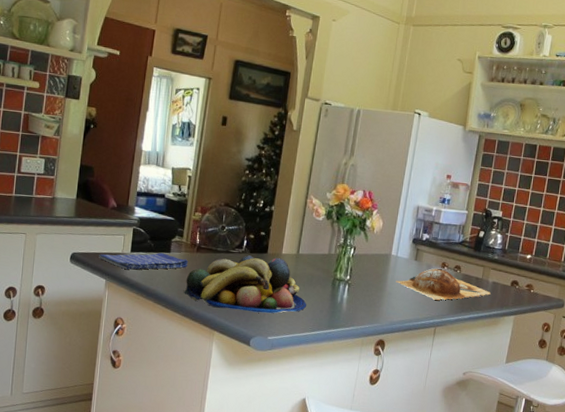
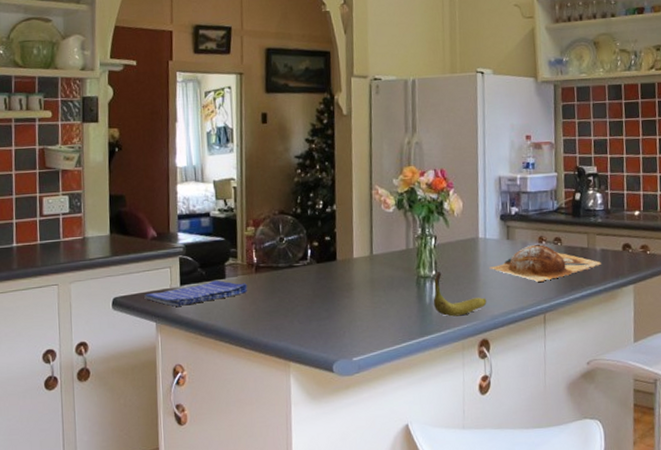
fruit bowl: present [184,255,306,314] -> none [248,263,391,334]
banana: none [343,276,389,317] -> present [433,271,487,317]

